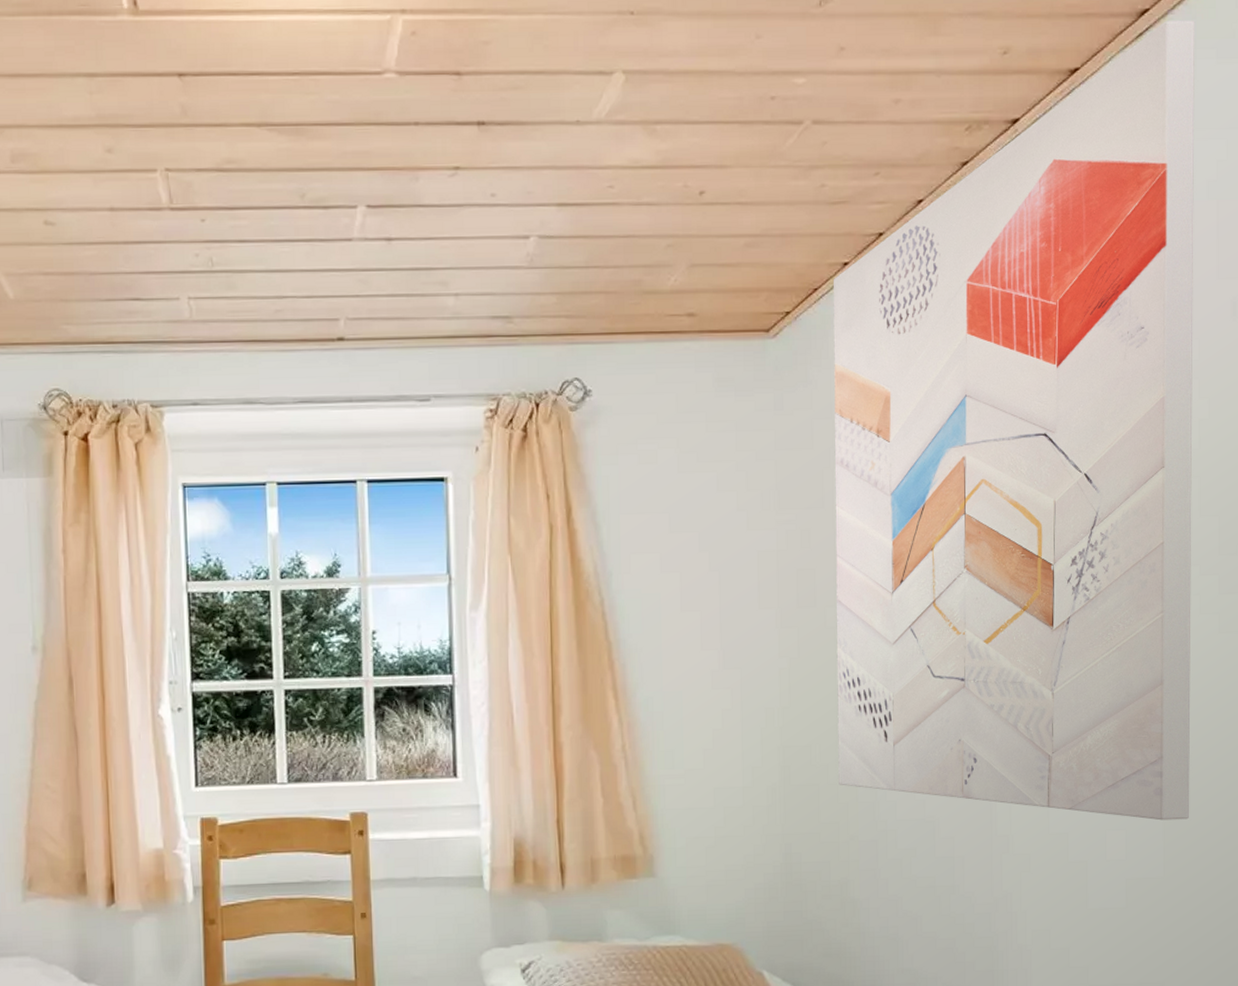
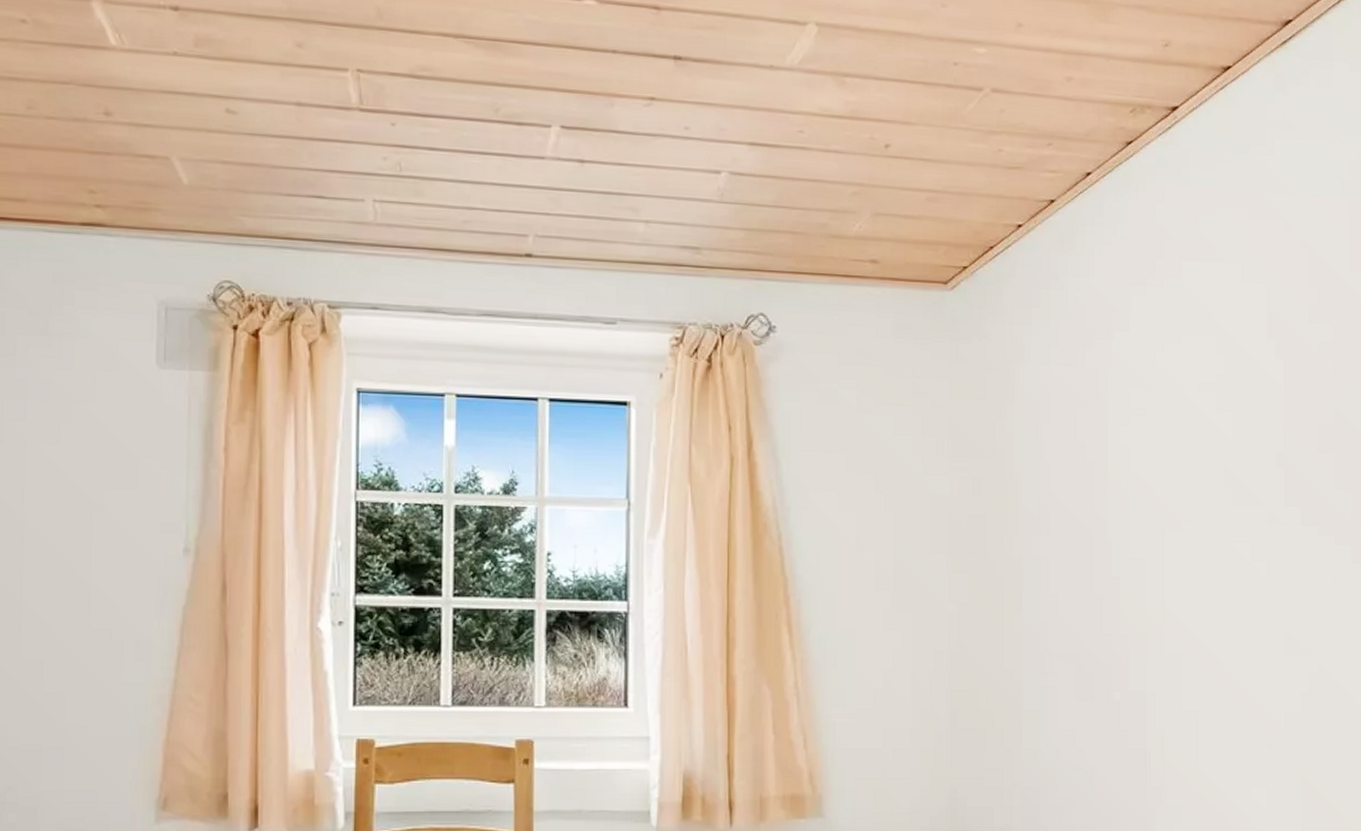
wall art: present [833,20,1195,821] -> none [1003,32,1332,778]

